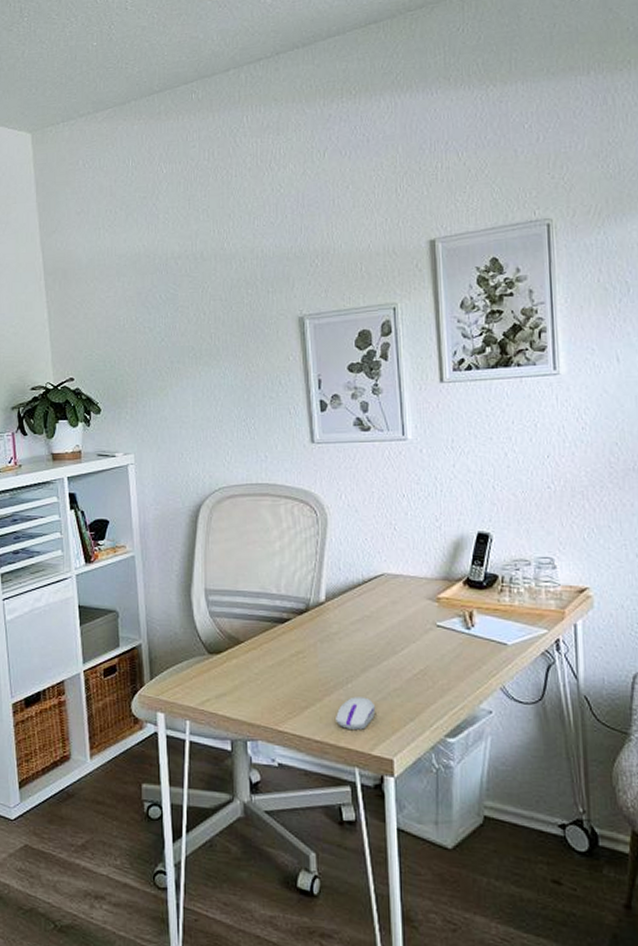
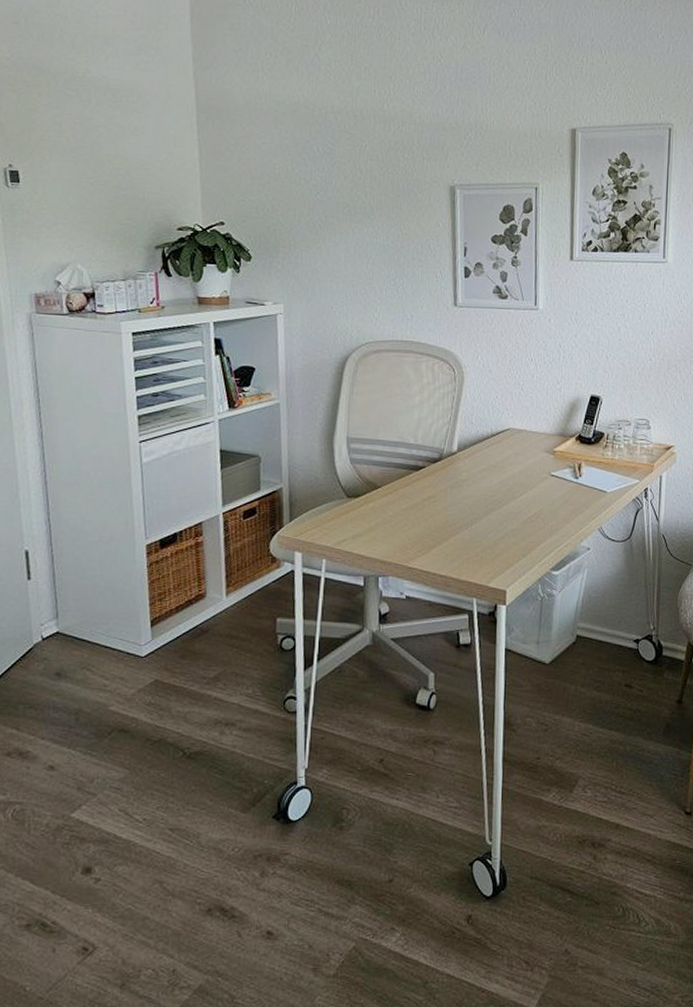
computer mouse: present [336,697,376,730] -> none [459,536,495,565]

